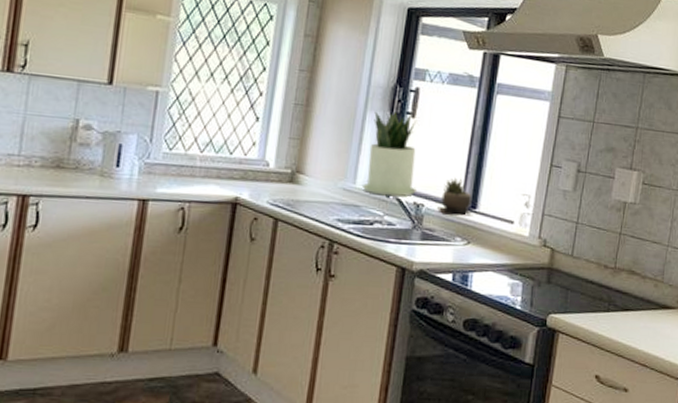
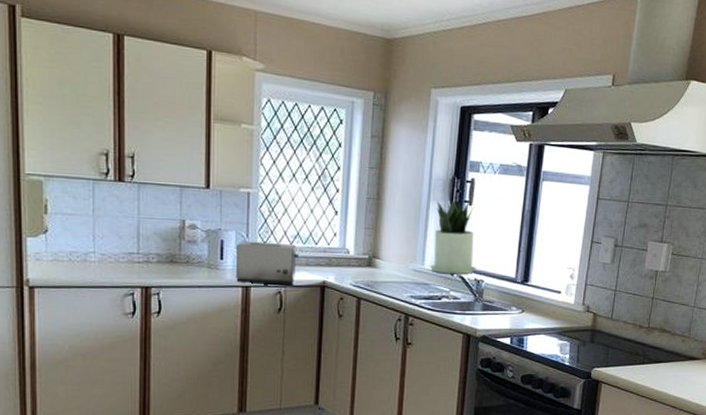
toaster: none [131,146,209,202] -> present [235,240,299,287]
succulent plant: present [437,177,474,215] -> none [495,256,526,288]

